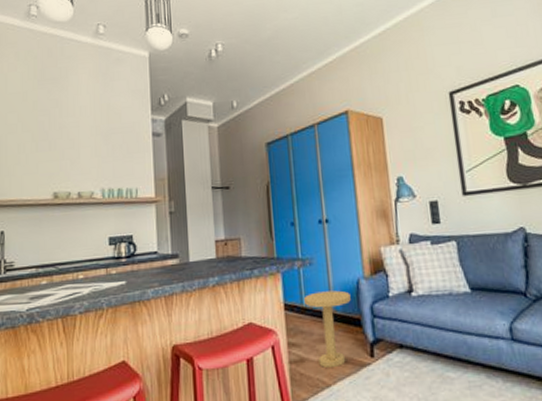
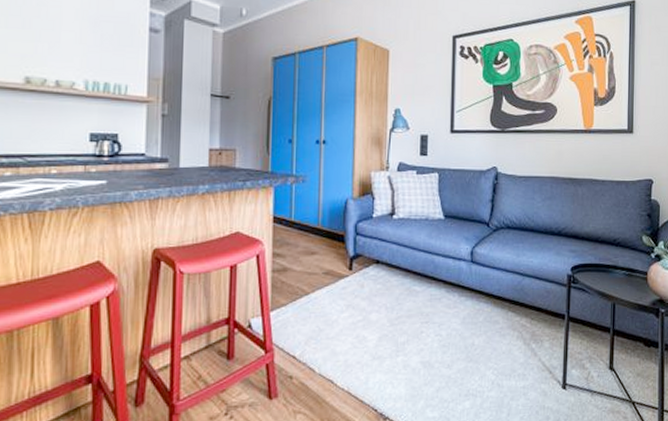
side table: present [303,290,351,368] -> none [292,208,338,277]

